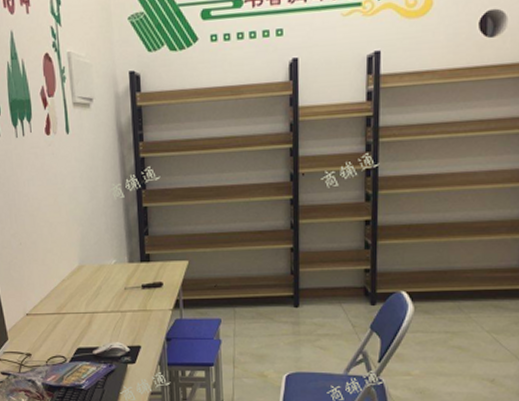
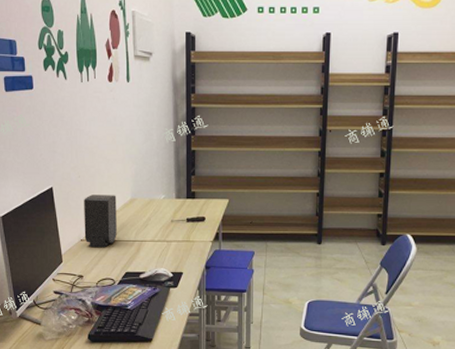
speaker: none [27,262,66,323] -> present [84,195,117,248]

